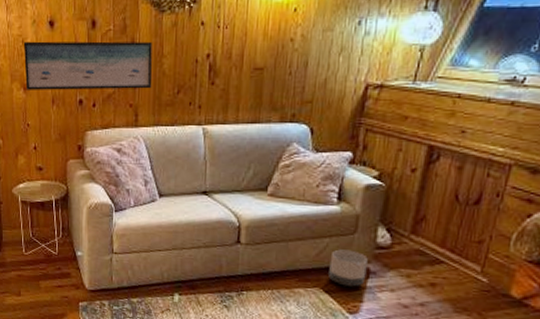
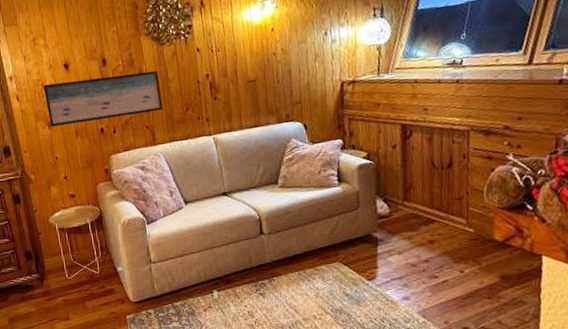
planter: present [328,249,368,287] -> none [342,223,375,257]

